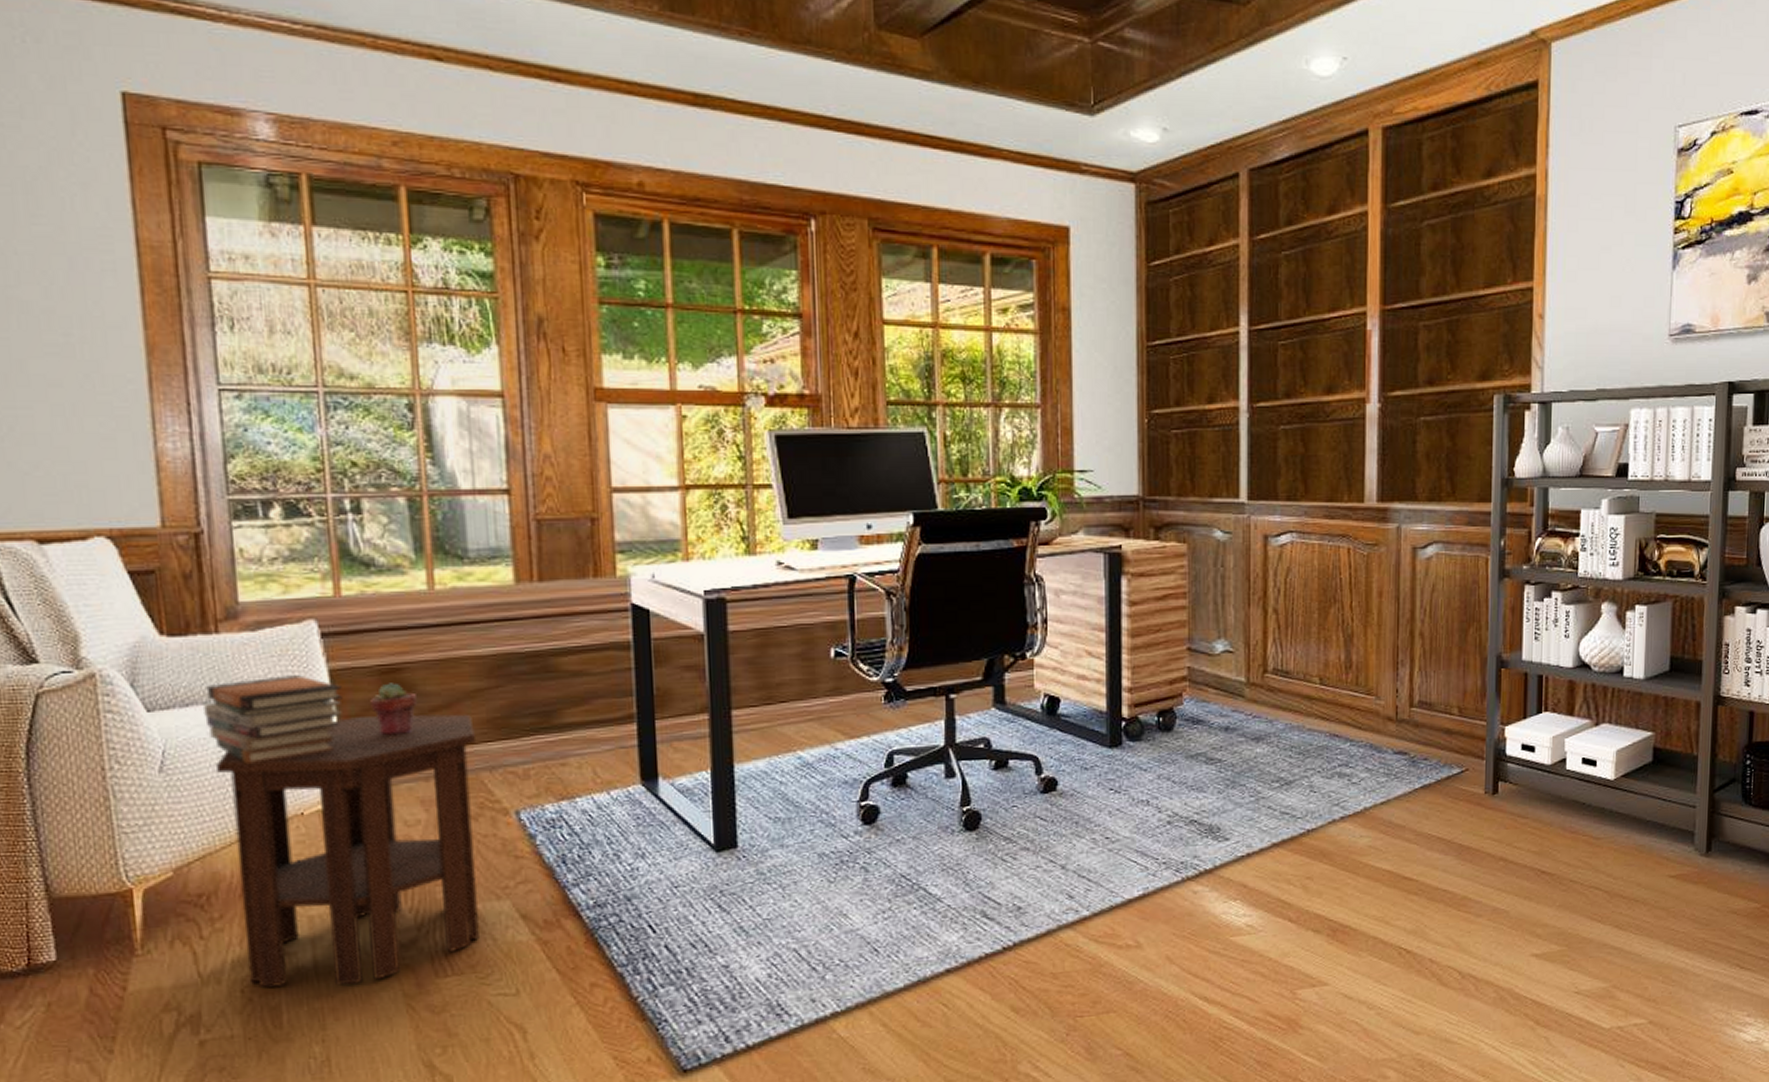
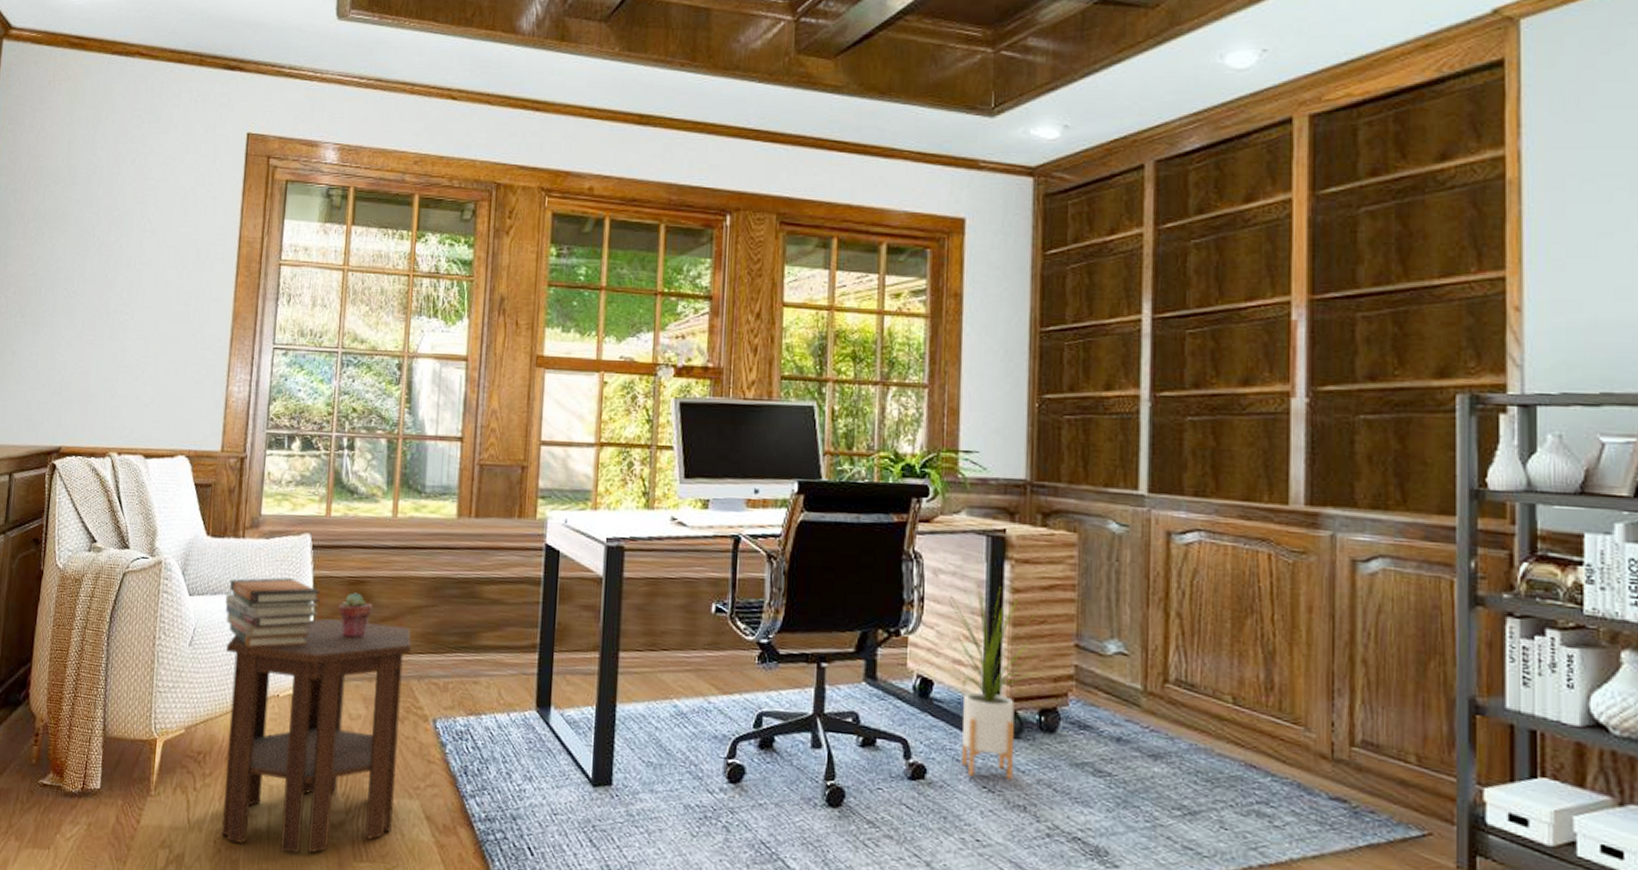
house plant: none [1060,598,1160,781] -> present [936,581,1043,780]

